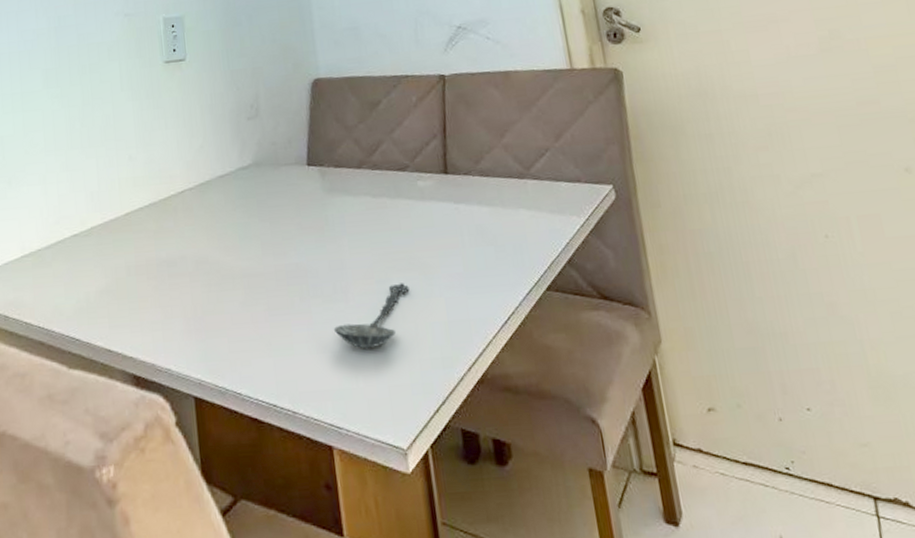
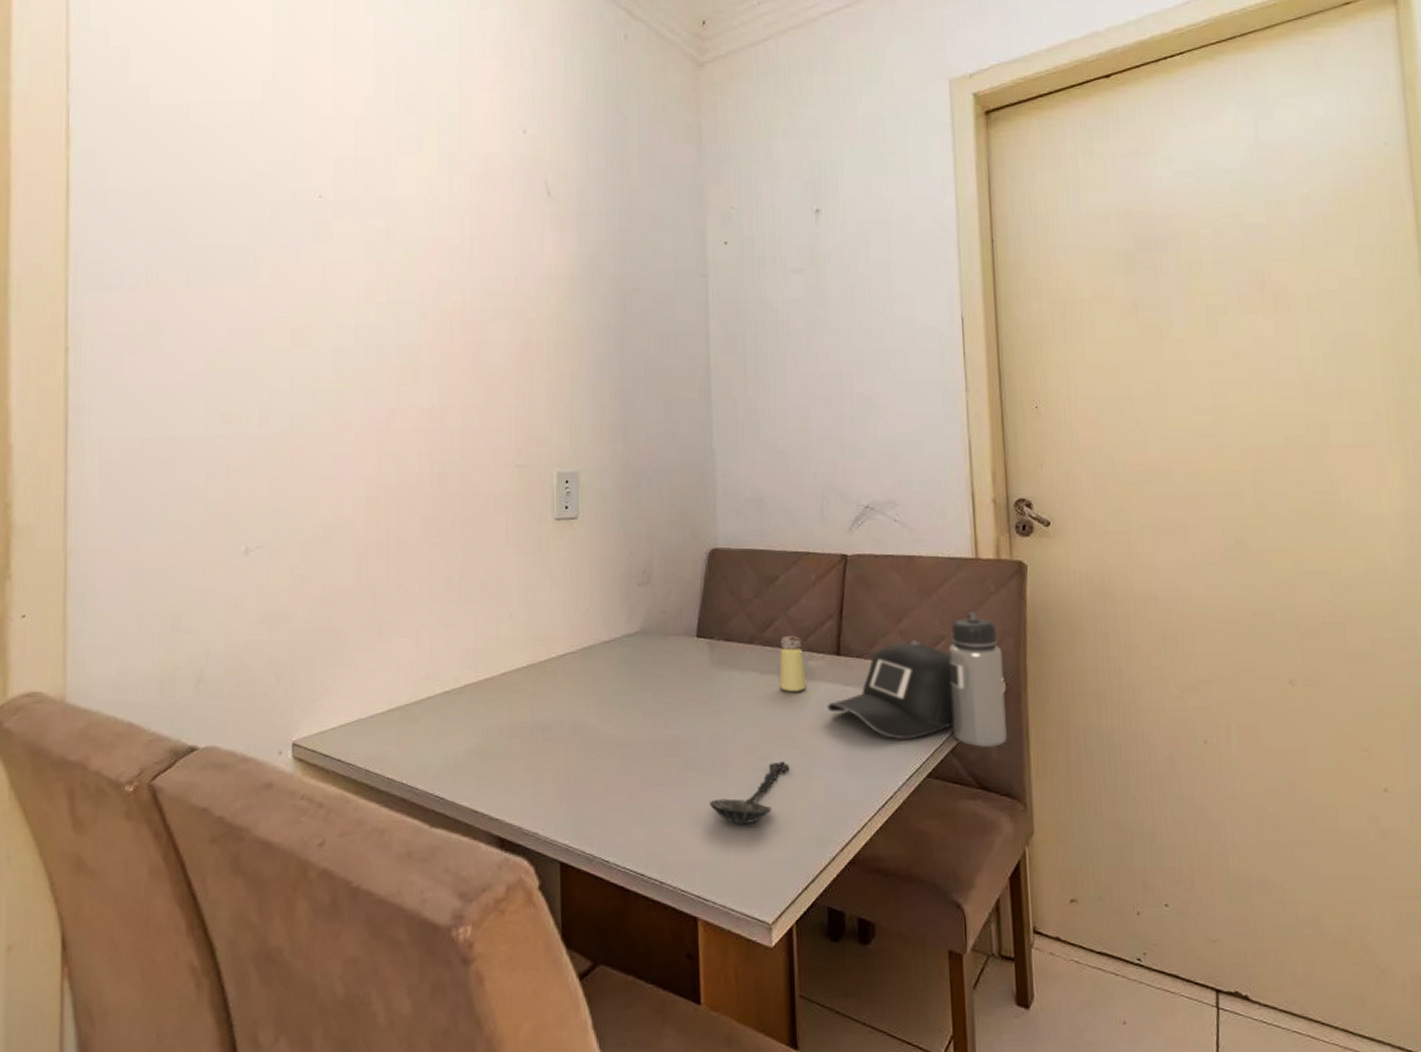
saltshaker: none [388,157,418,214] -> present [779,635,806,692]
water bottle: none [440,121,623,257] -> present [827,612,1007,748]

